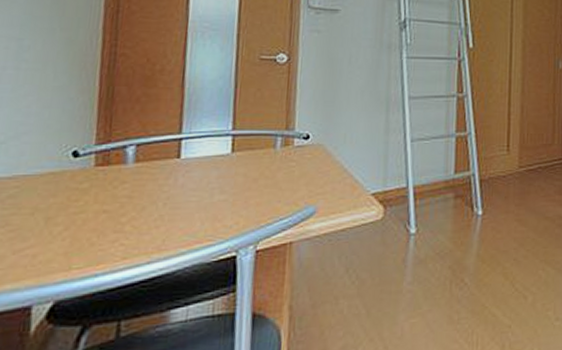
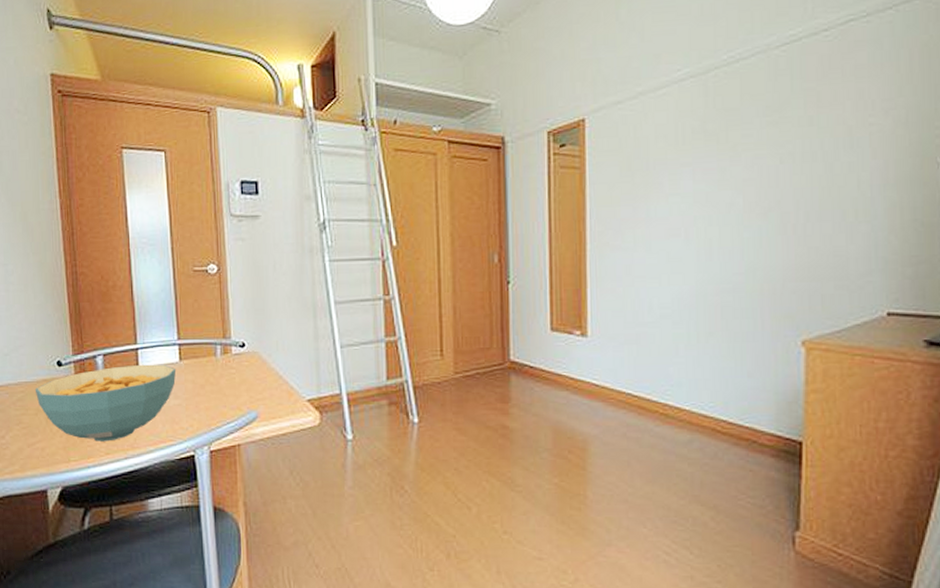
cereal bowl: none [35,156,227,245] -> present [34,364,177,442]

